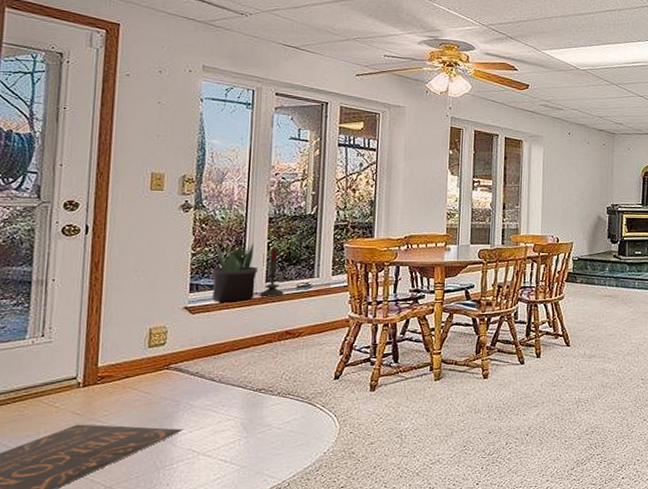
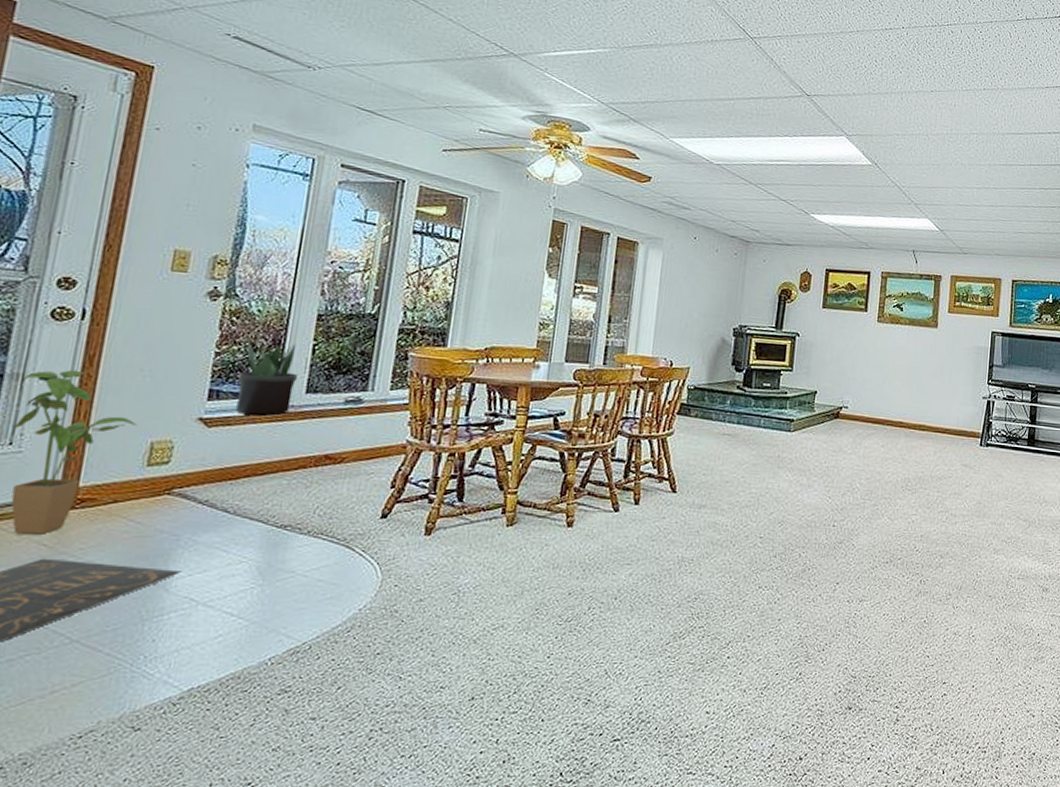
house plant: none [44,274,138,406] -> present [11,369,138,535]
candle: present [259,247,284,297] -> none [296,350,328,412]

